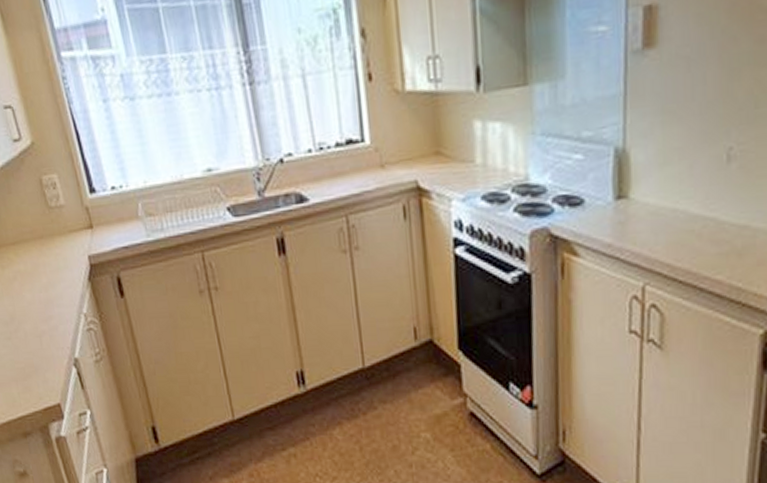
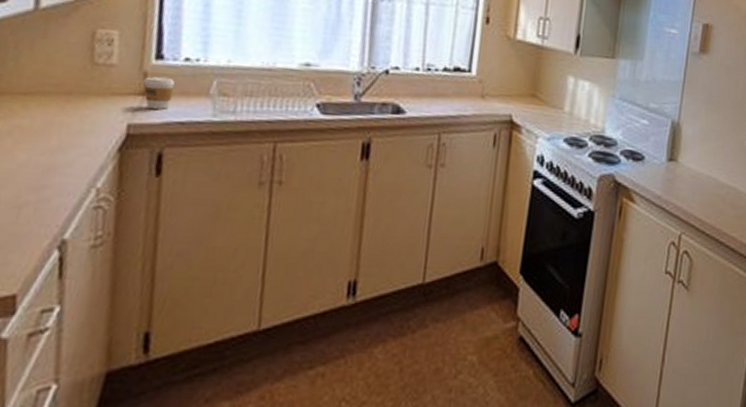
coffee cup: none [87,207,113,239] -> present [143,76,175,110]

